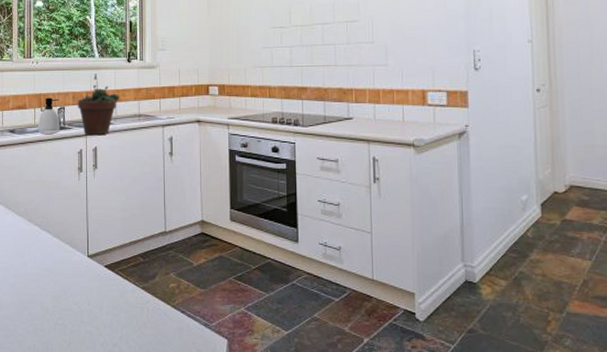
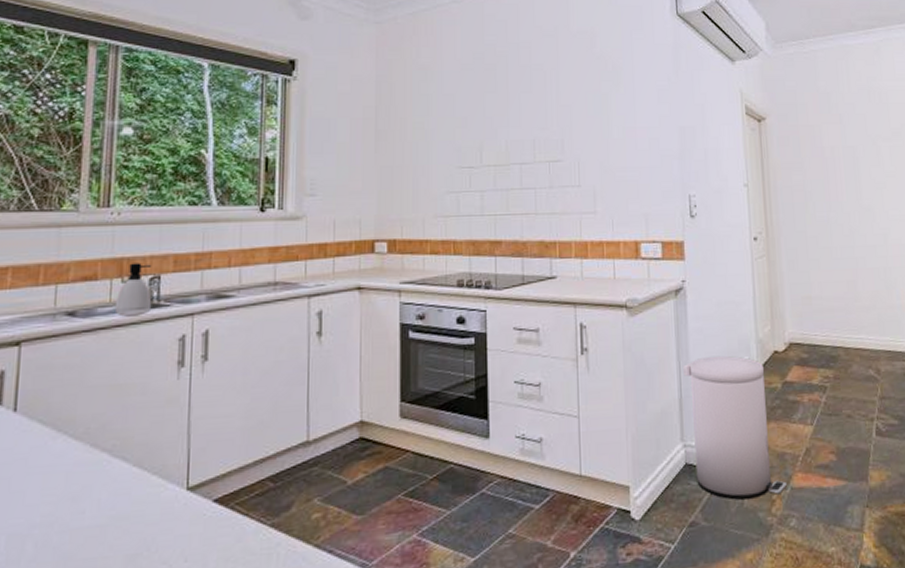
succulent plant: present [77,73,119,136] -> none [180,228,246,315]
pedal bin: none [465,192,563,317] -> present [683,355,787,500]

